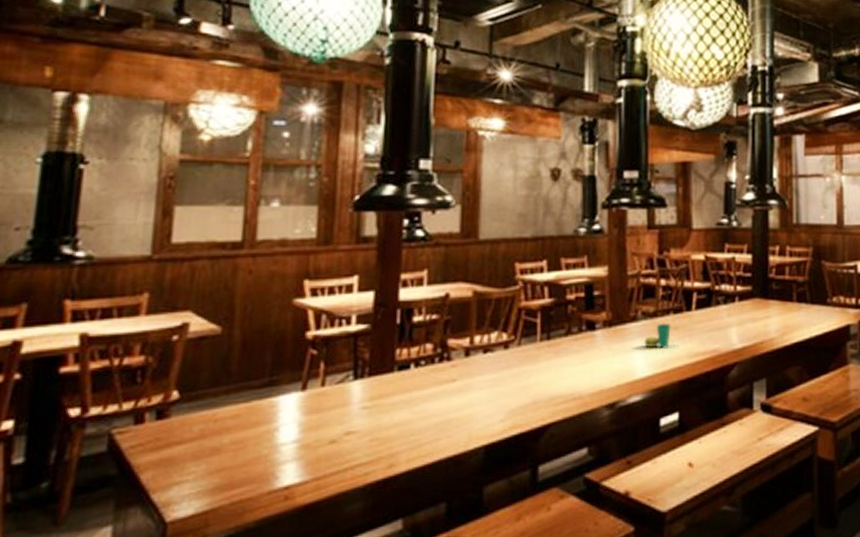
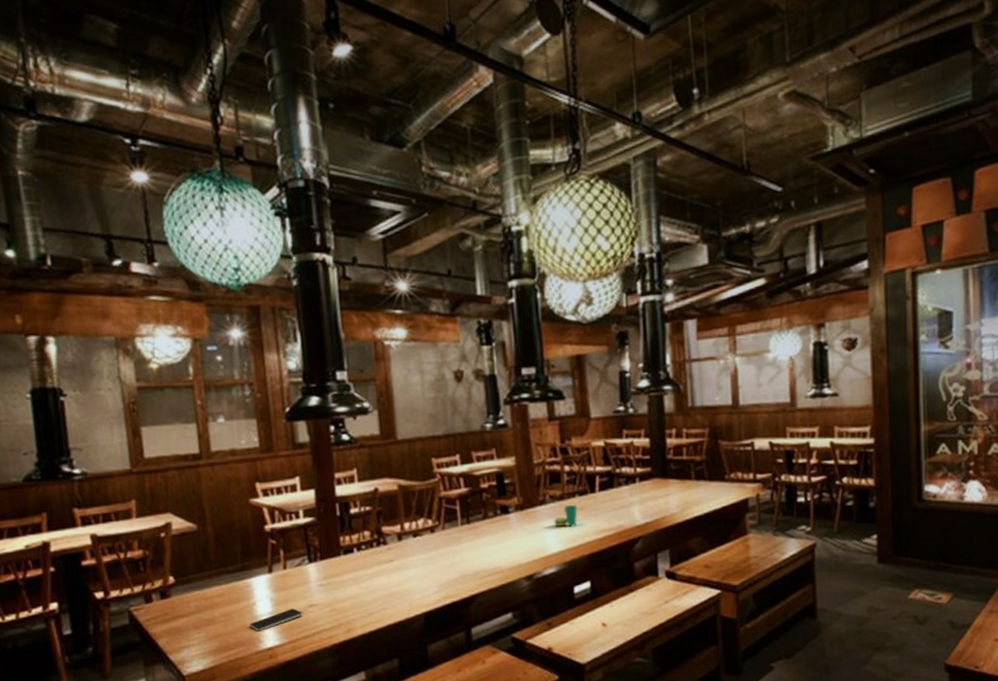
smartphone: none [266,436,336,465] -> present [249,608,303,631]

